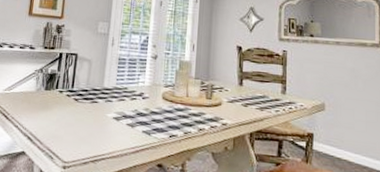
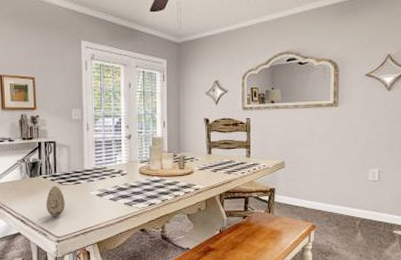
decorative egg: none [57,102,79,138] -> present [45,186,65,216]

